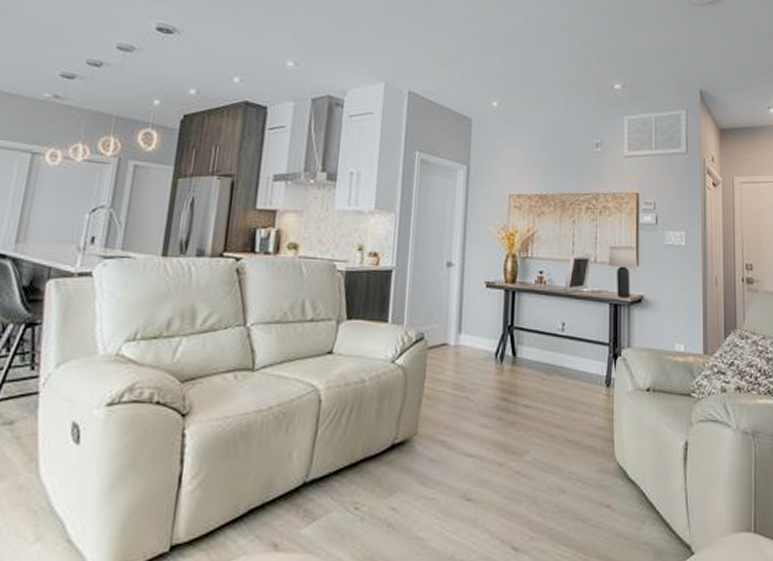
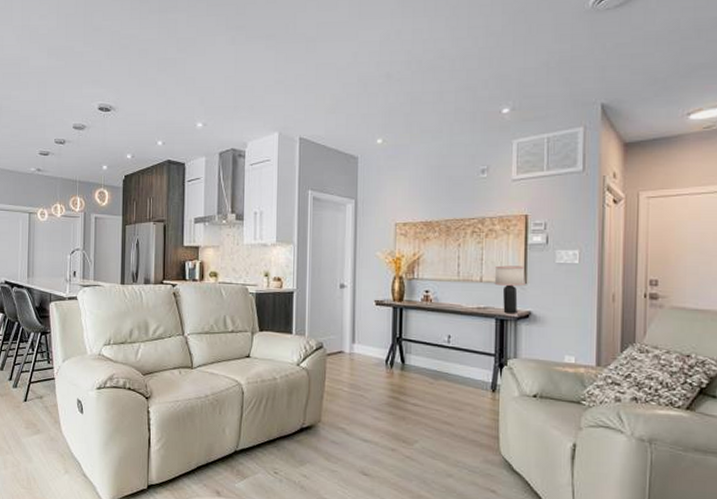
picture frame: present [564,253,593,293] -> none [450,274,478,310]

